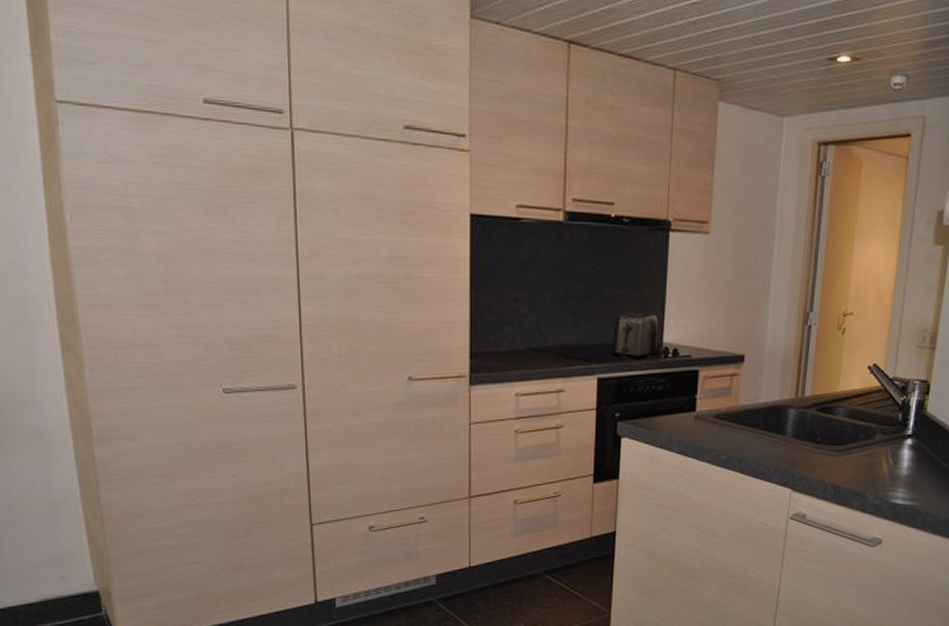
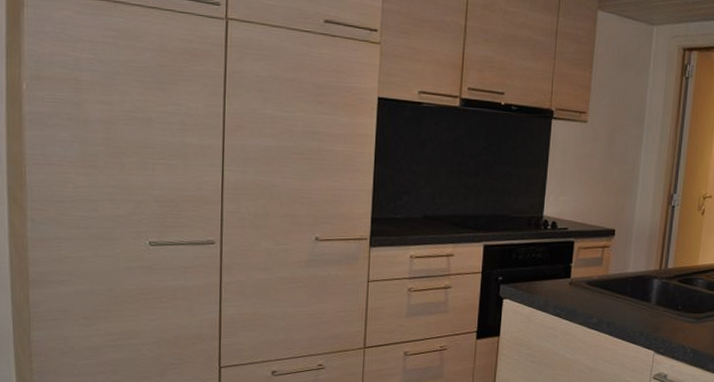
toaster: present [612,312,658,360] -> none [497,188,539,230]

